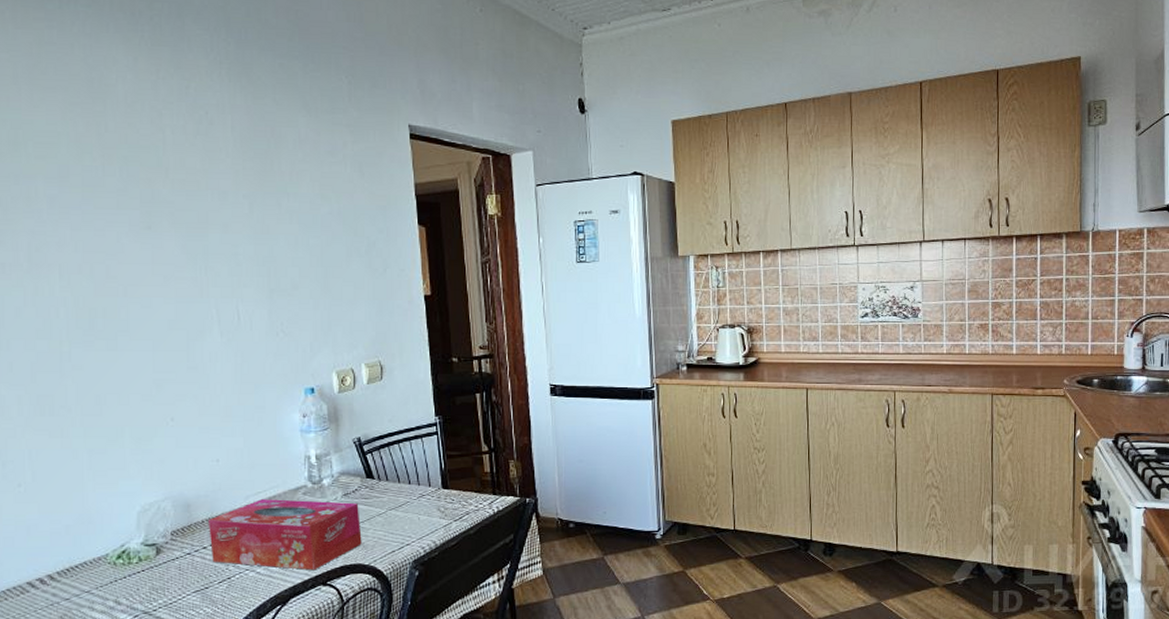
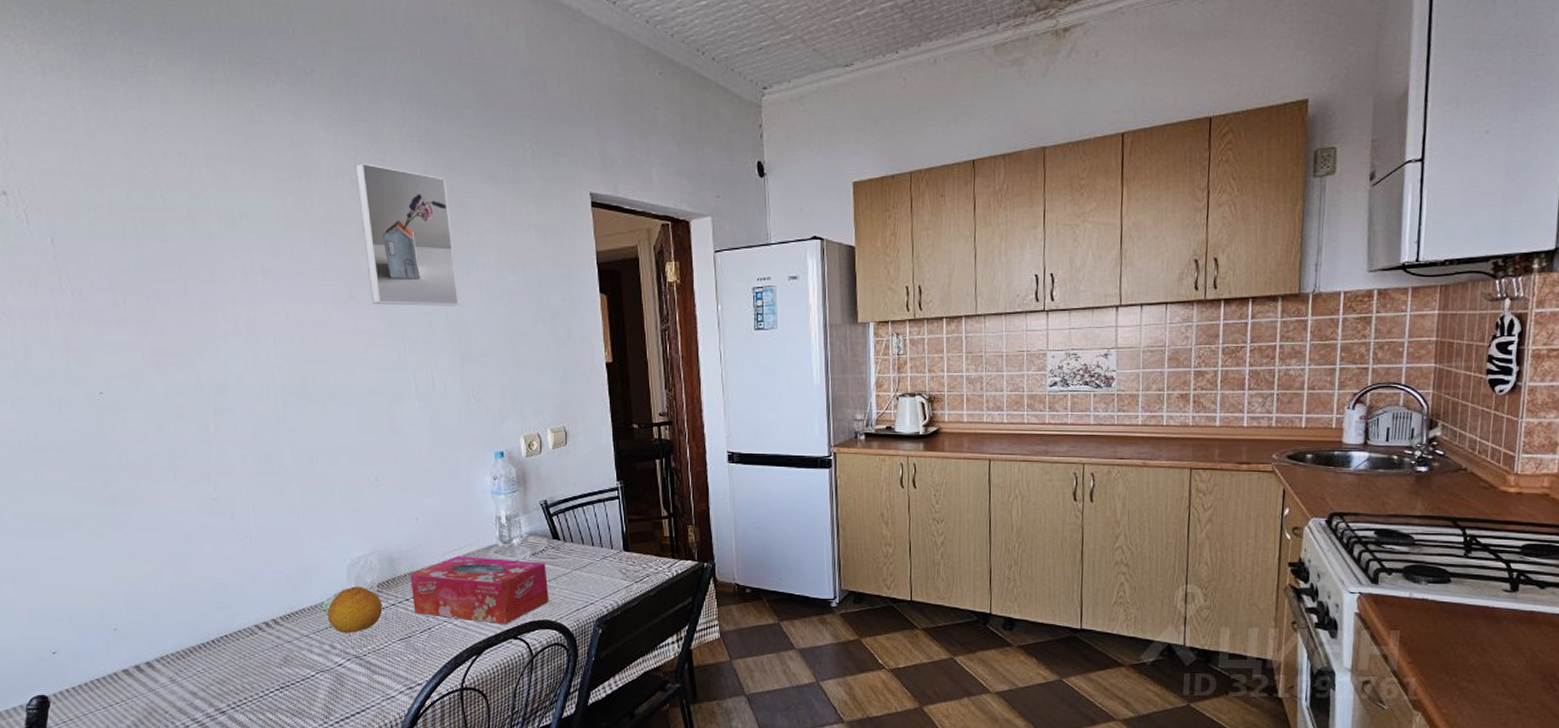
fruit: none [112,535,176,587] -> present [327,586,383,633]
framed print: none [156,88,268,237] -> present [355,162,459,306]

